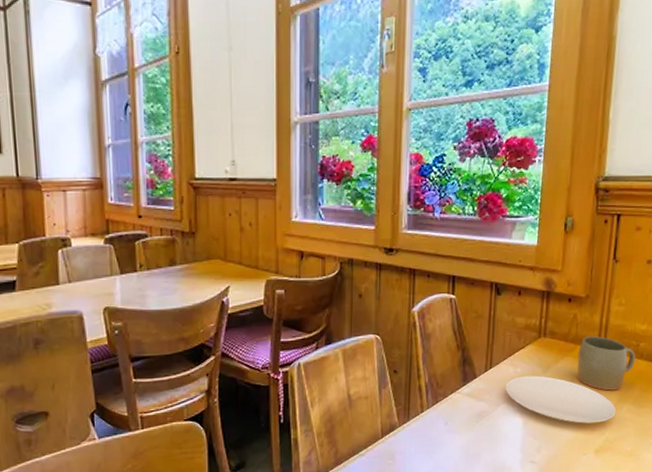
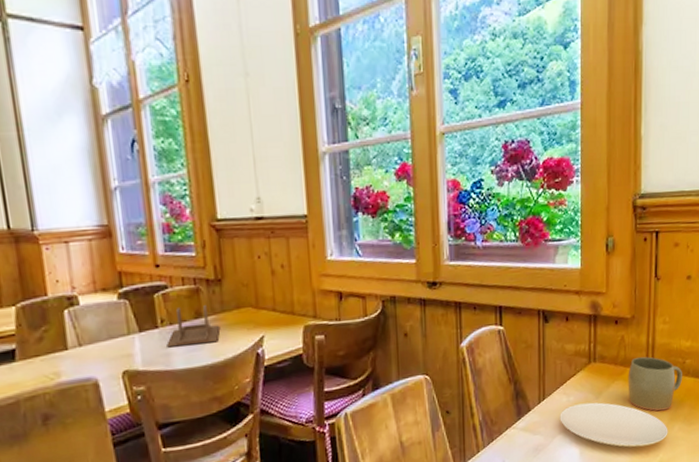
napkin holder: none [143,255,191,290] -> present [166,305,221,348]

